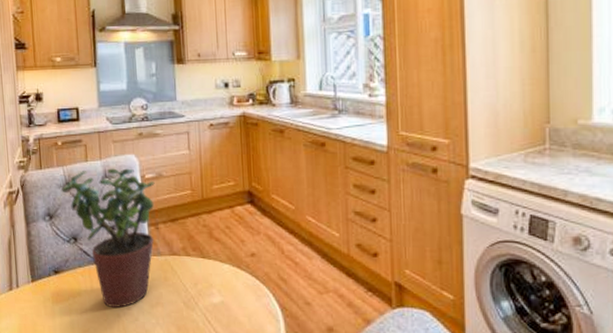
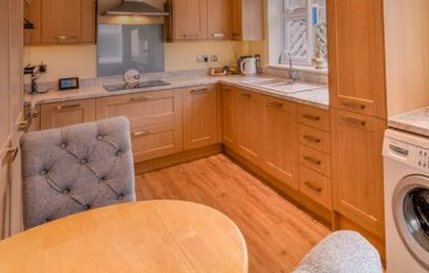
potted plant: present [61,168,155,308] -> none [58,127,143,248]

